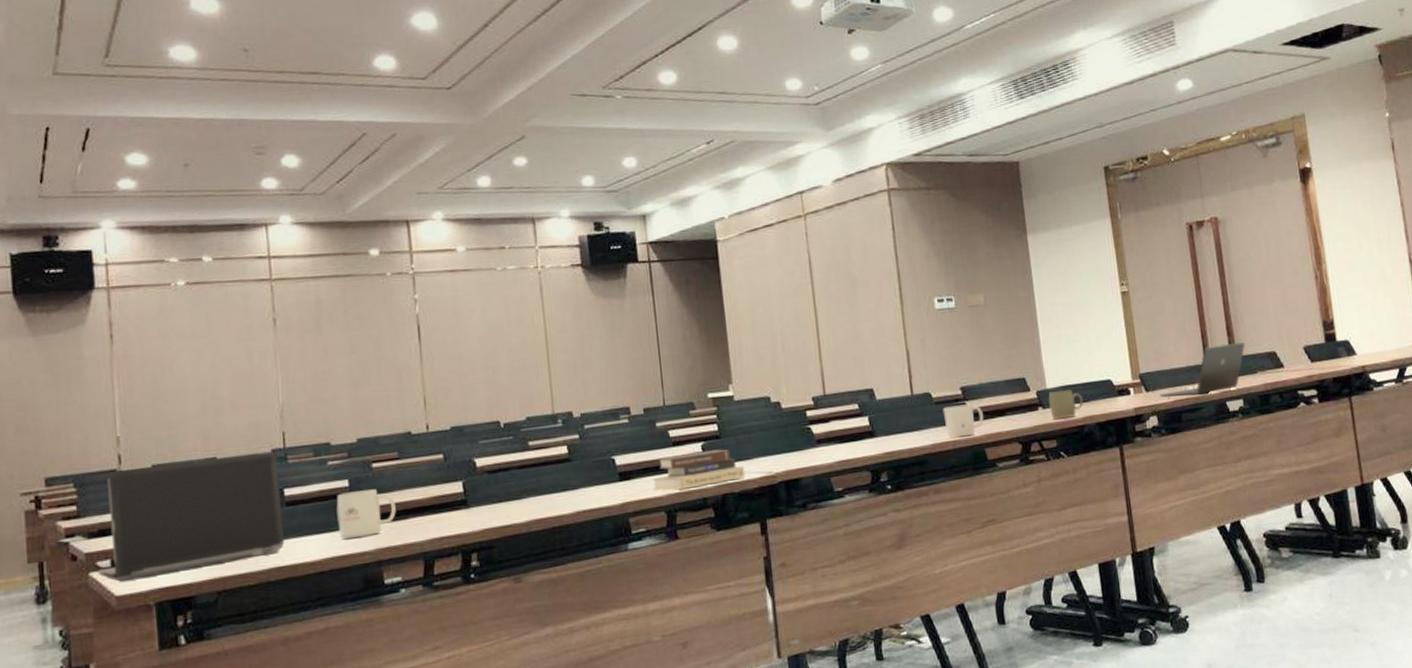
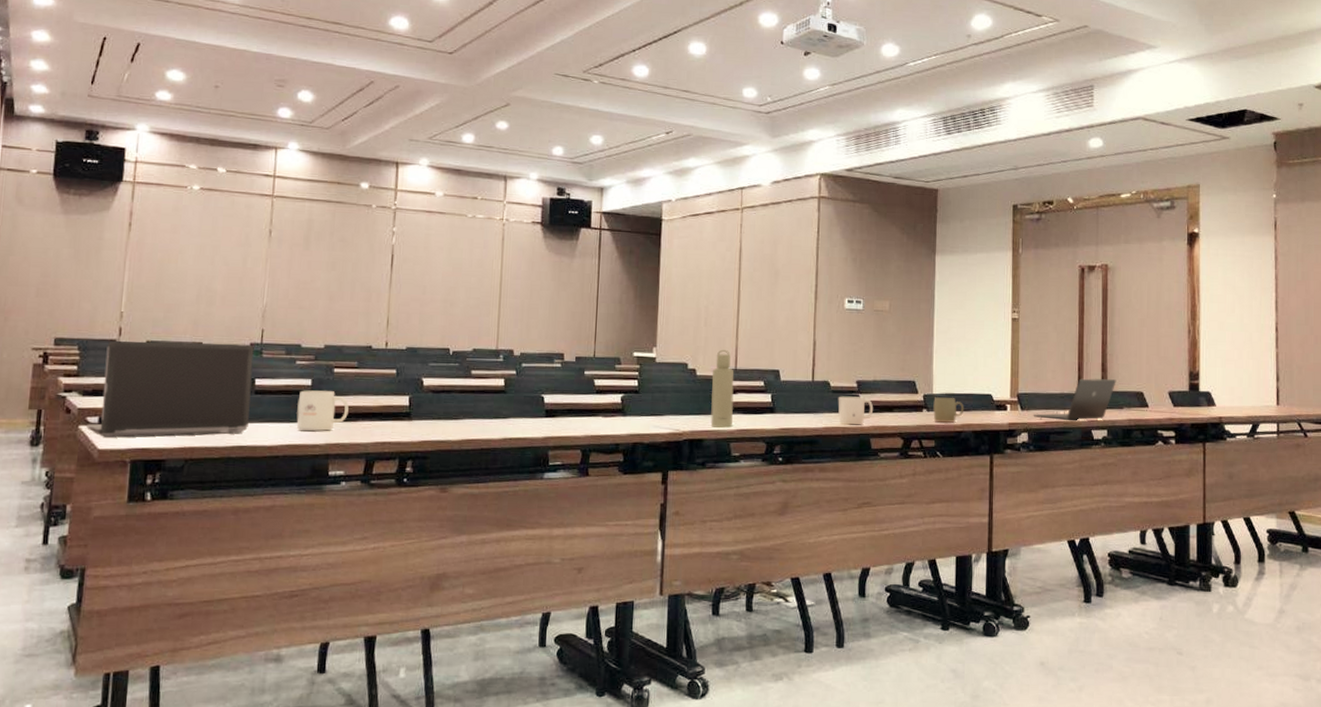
books: present [651,449,746,491] -> none [573,402,656,433]
bottle: none [798,375,830,463] -> present [710,349,735,428]

